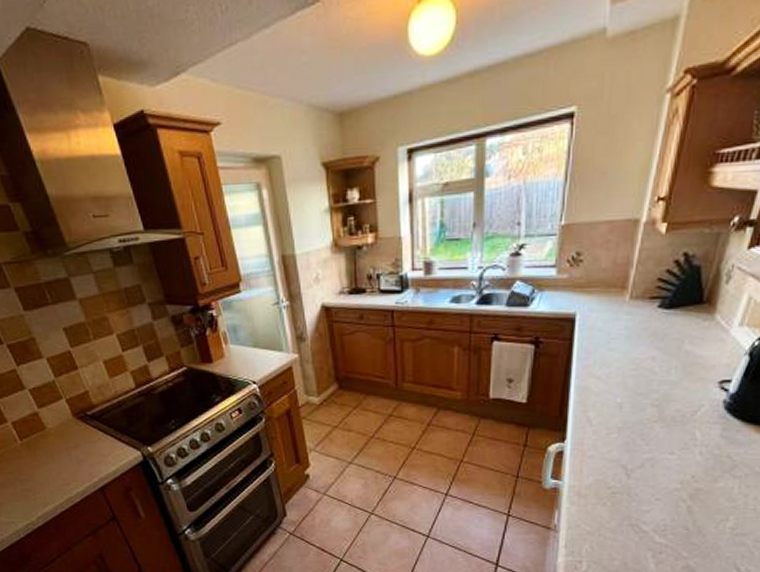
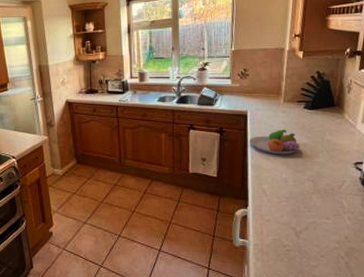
fruit bowl: none [575,338,647,373] -> present [249,130,301,155]

